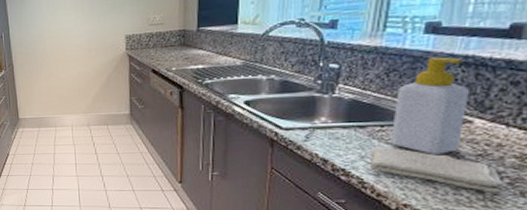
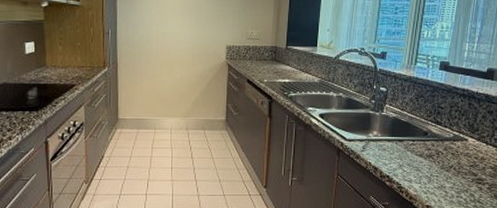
washcloth: present [370,146,505,194] -> none [406,157,486,197]
soap bottle: present [390,56,469,154] -> none [419,88,465,165]

